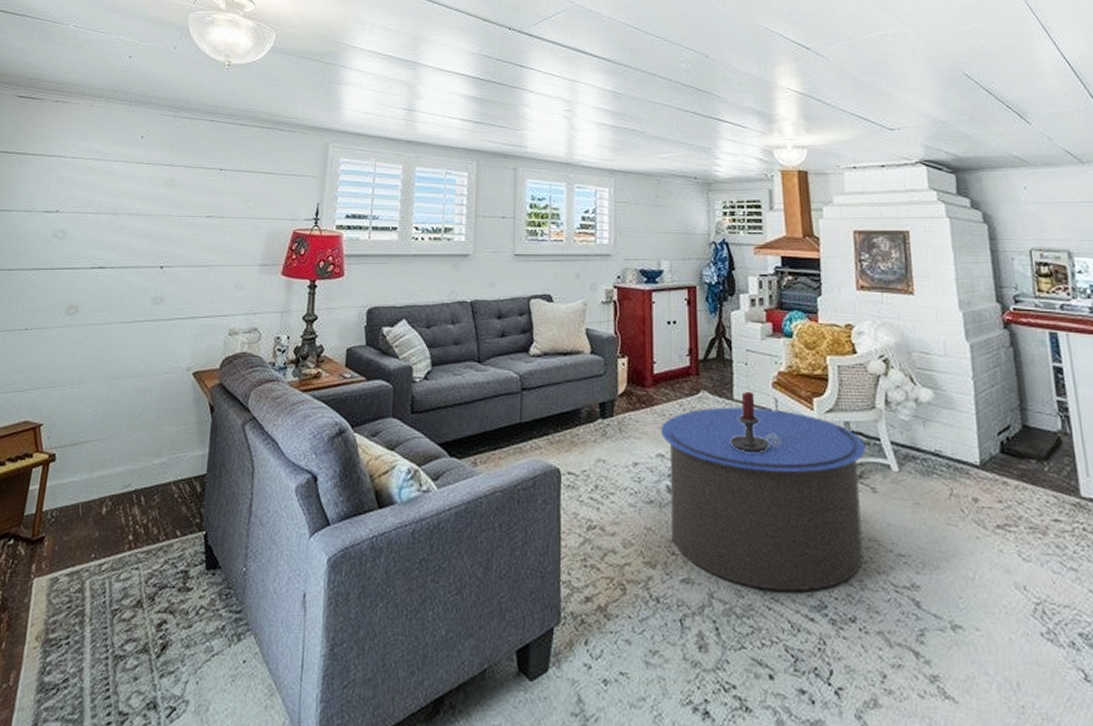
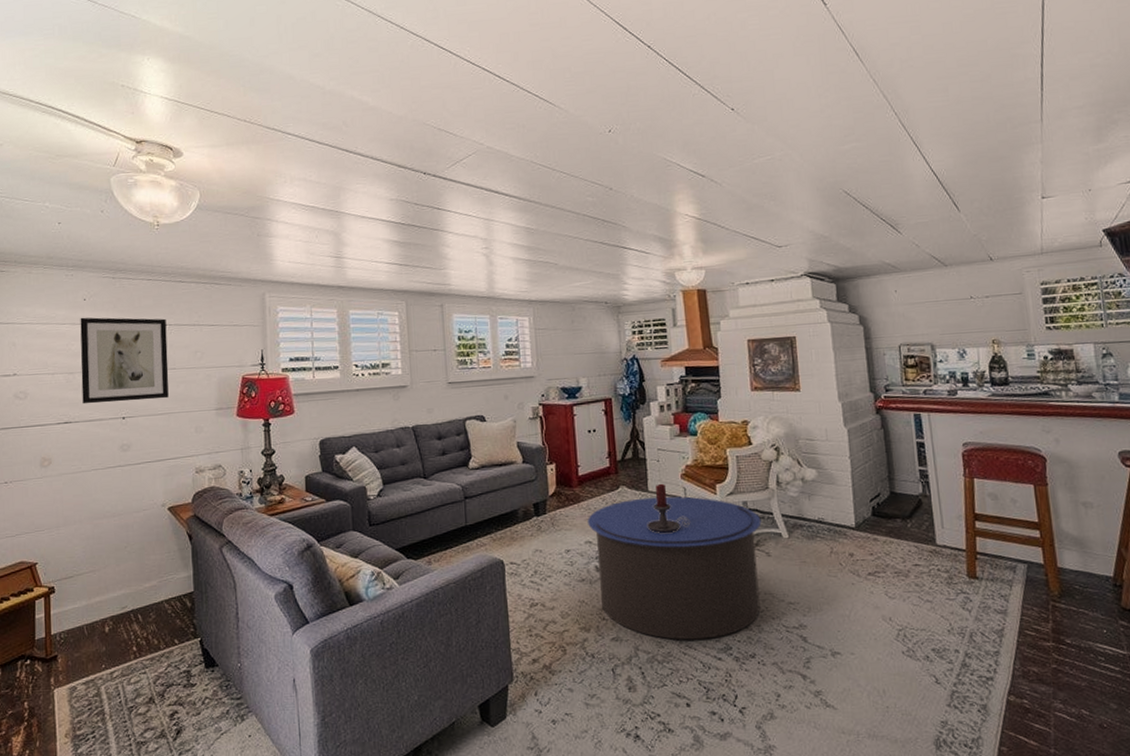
wall art: none [121,155,222,249] -> present [80,317,169,404]

